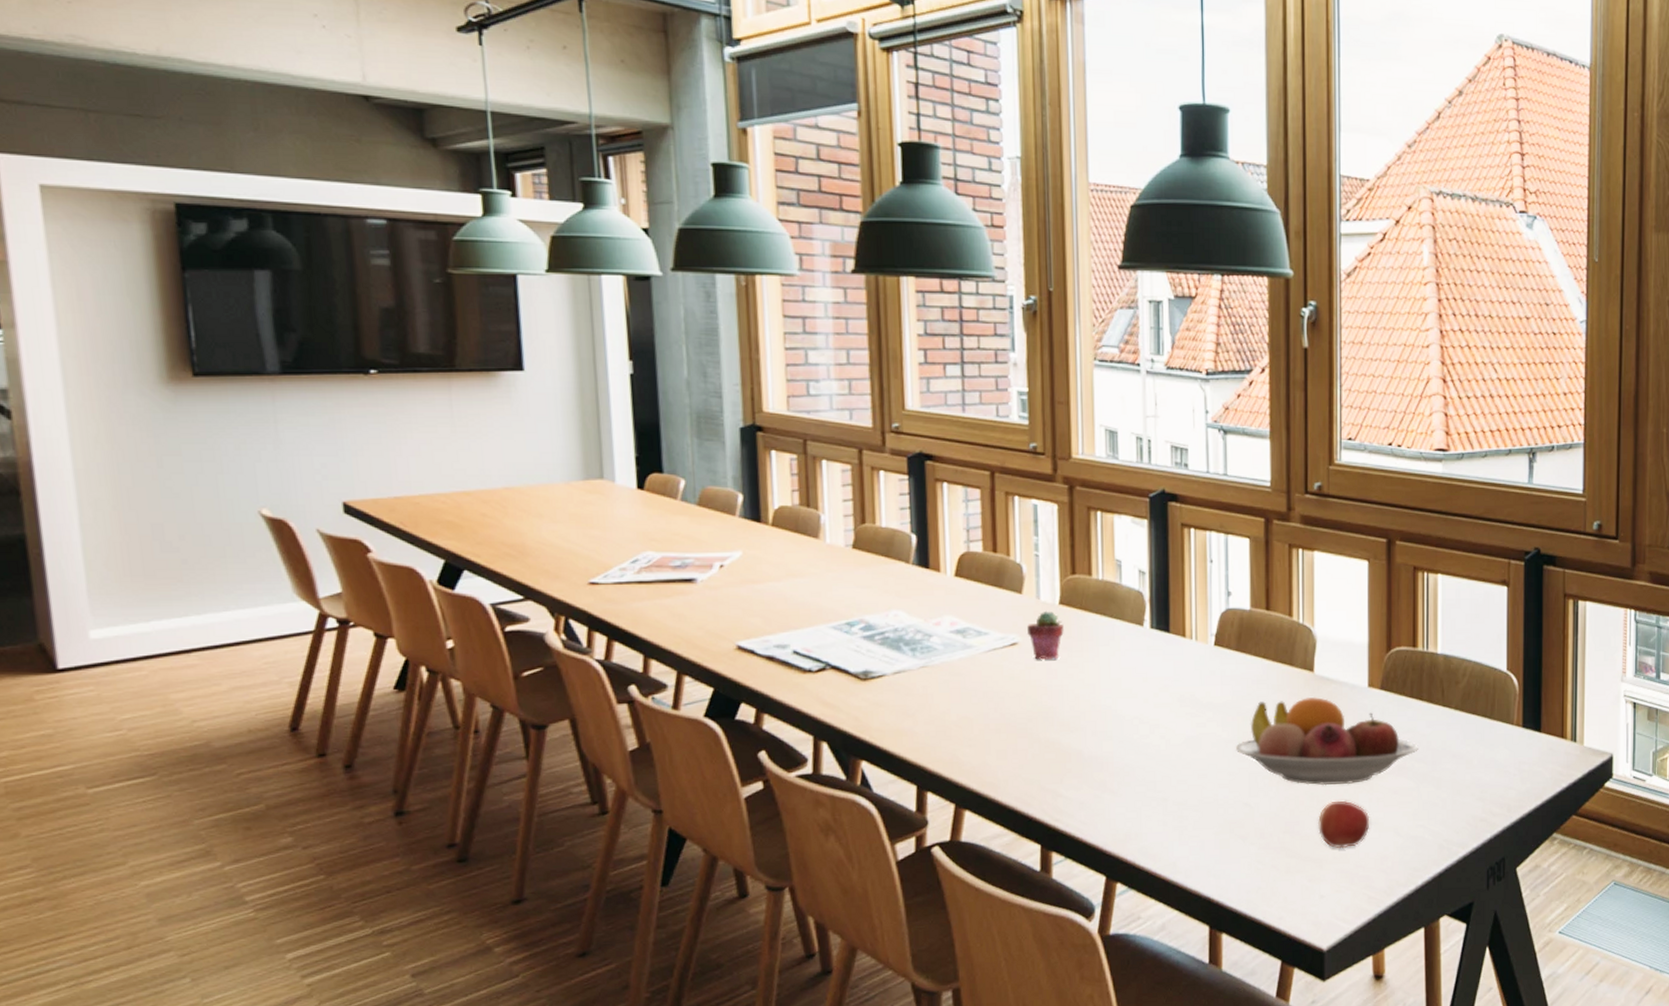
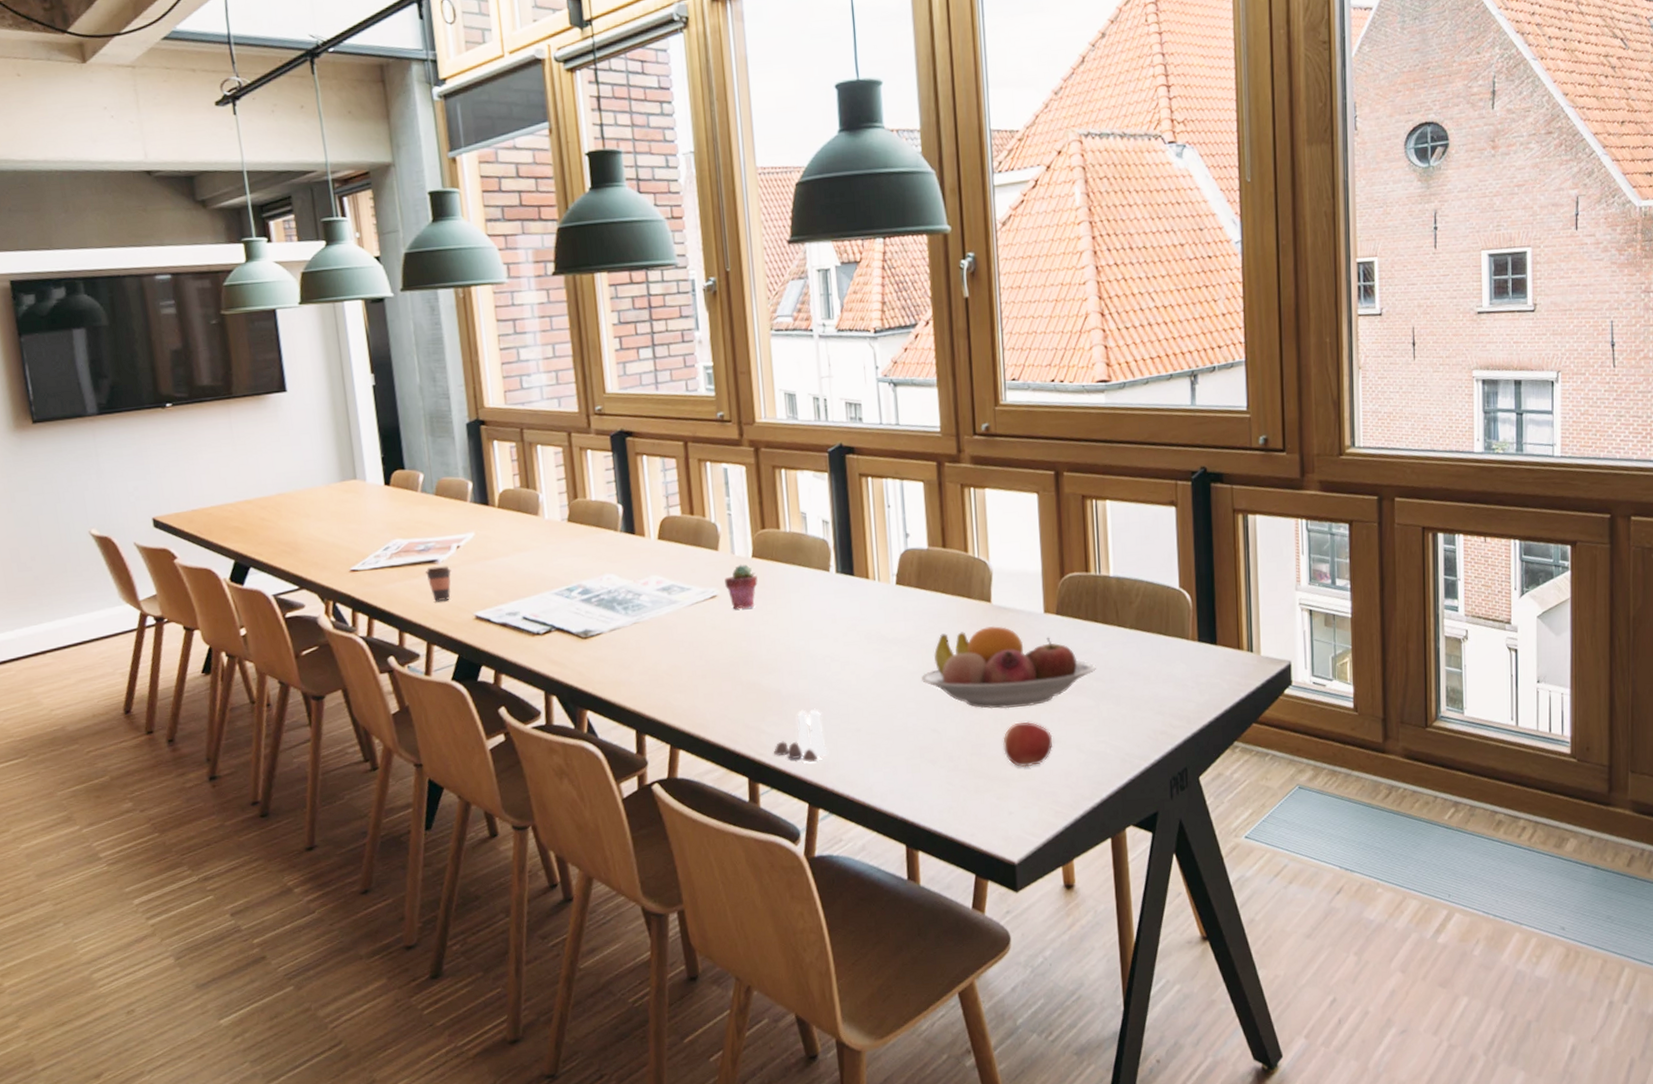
coffee cup: none [681,586,712,627] -> present [426,566,451,602]
salt and pepper shaker set: none [1071,776,1131,831] -> present [774,711,829,762]

